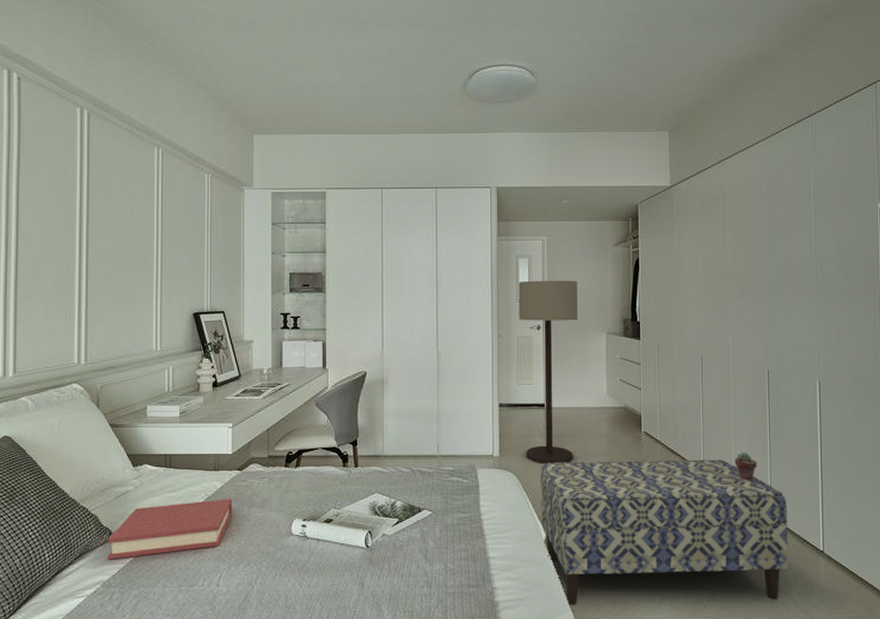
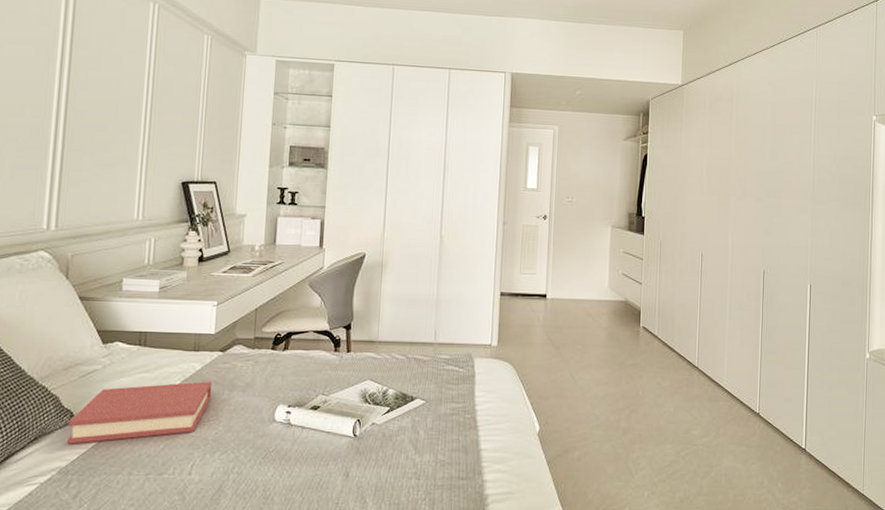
floor lamp: present [518,280,578,464] -> none [524,169,586,356]
bench: present [541,459,789,605] -> none [536,354,775,499]
potted succulent: present [734,452,758,481] -> none [727,350,749,379]

